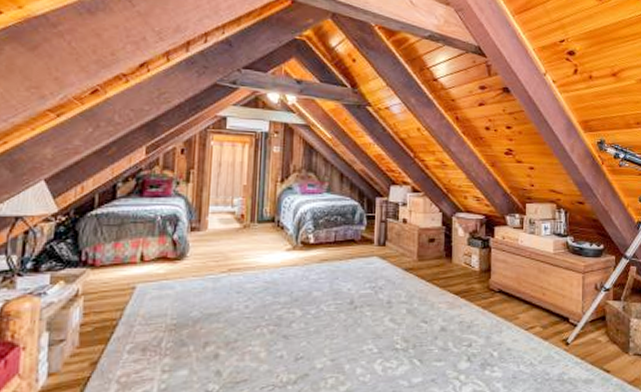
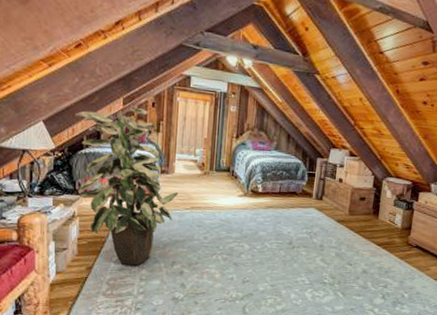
indoor plant: none [83,157,213,353] -> present [74,108,179,266]

